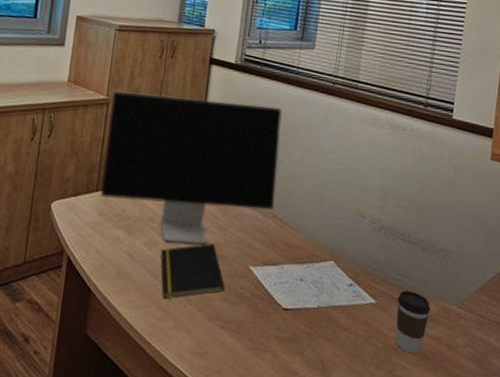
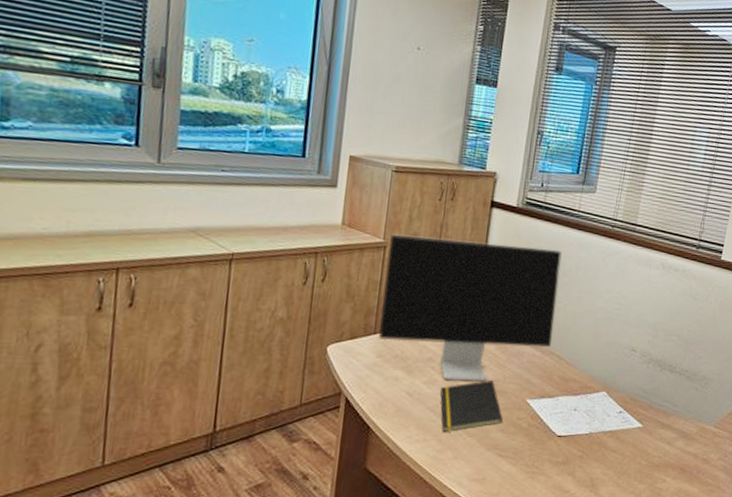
coffee cup: present [396,290,430,354] -> none [659,415,690,469]

